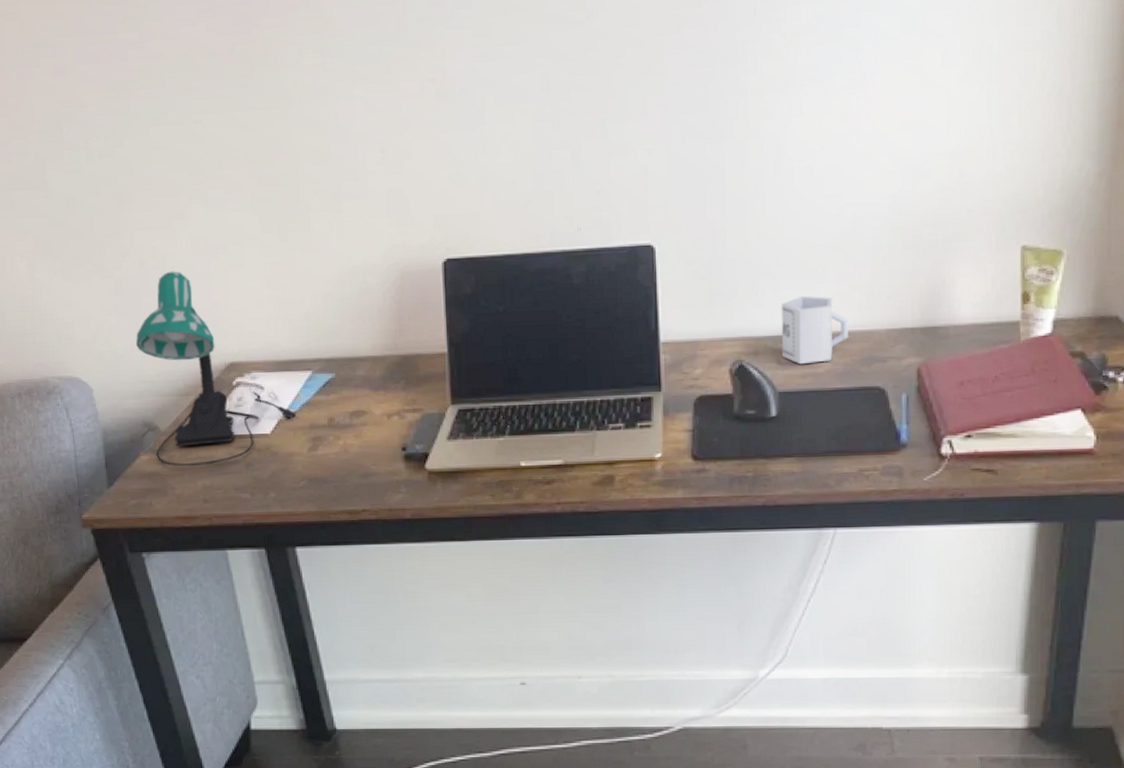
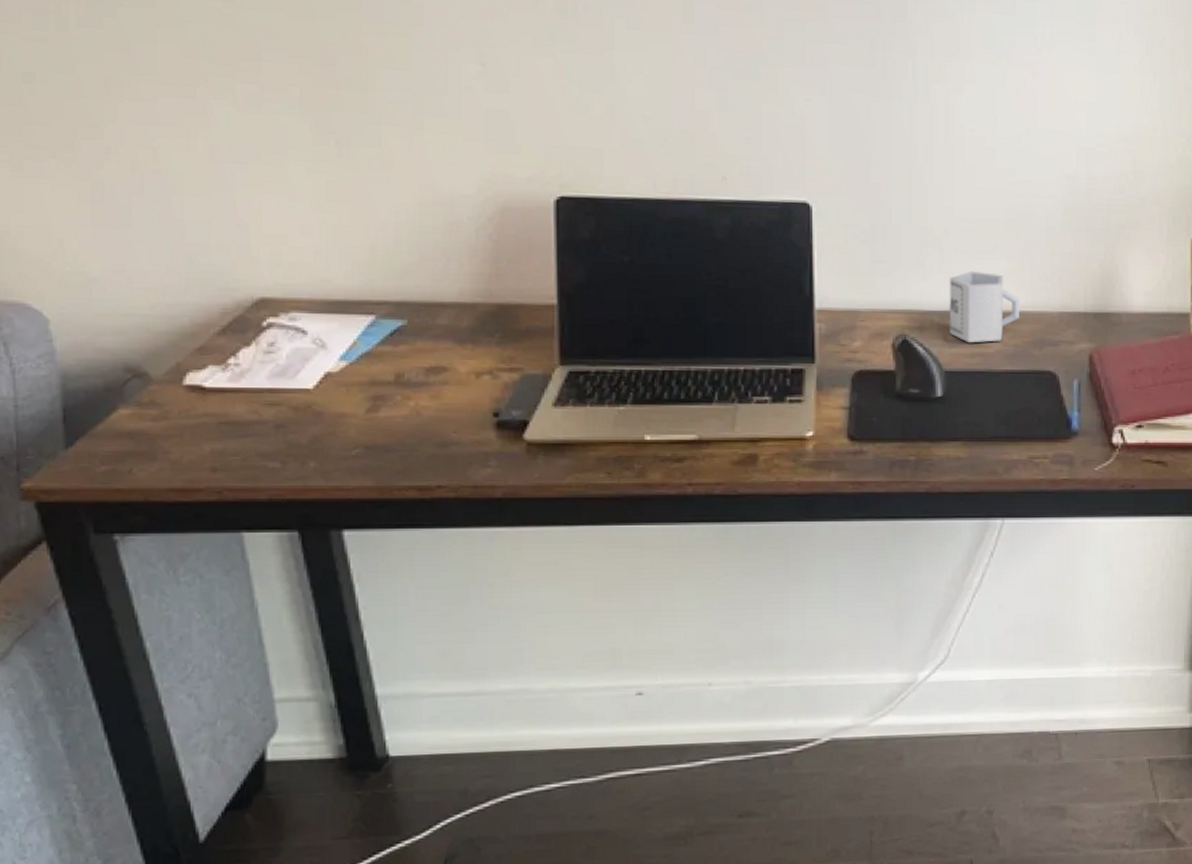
desk lamp: present [136,271,298,467] -> none [120,179,354,426]

